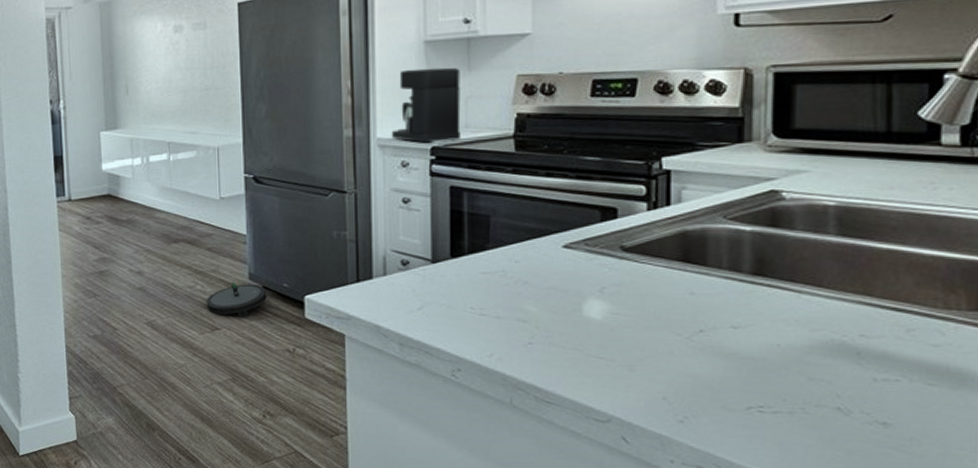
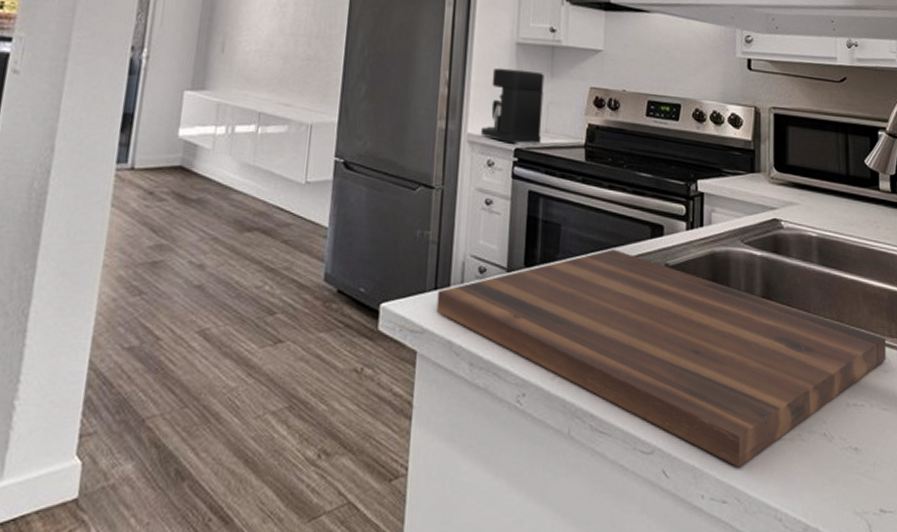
robot vacuum: present [206,283,267,318] -> none [272,284,341,328]
cutting board: none [360,235,939,437] -> present [436,249,886,467]

